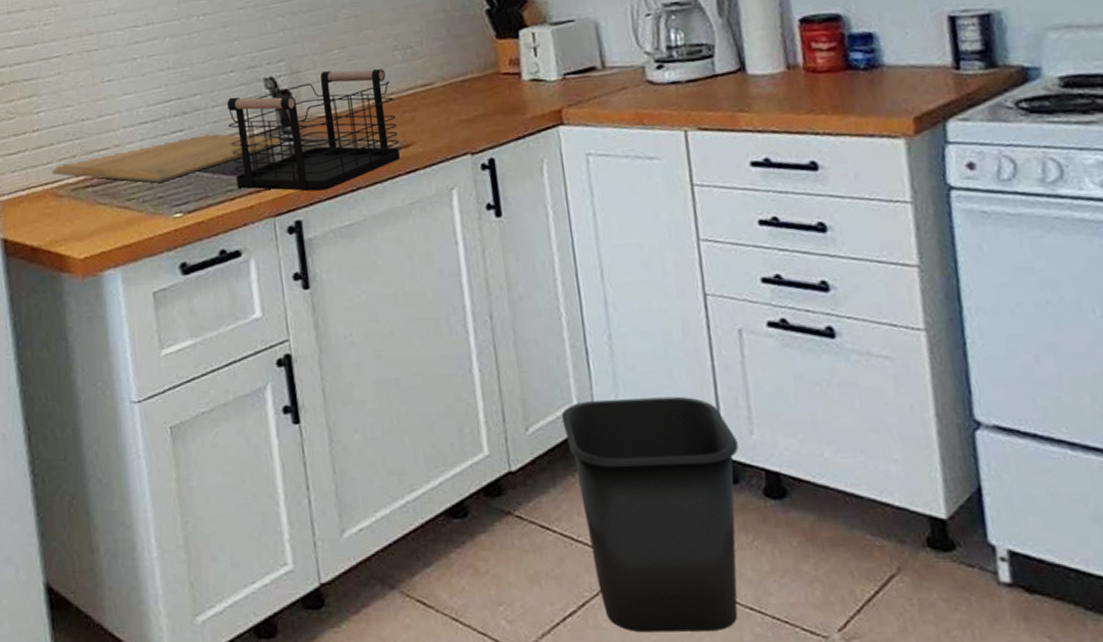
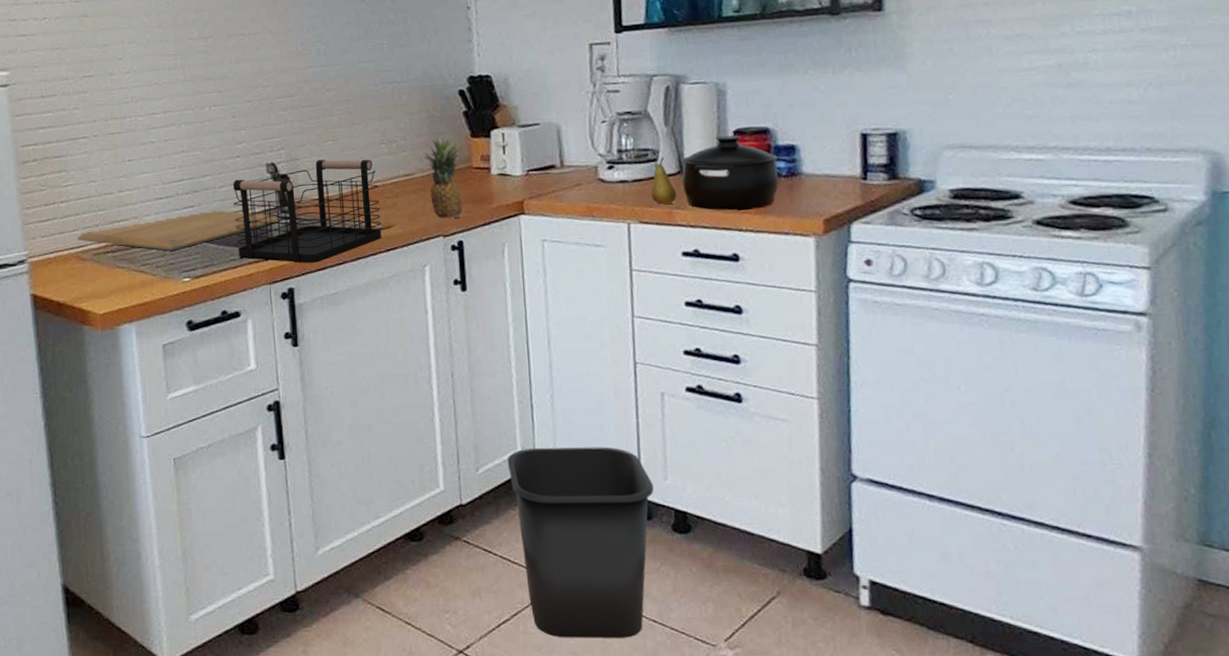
fruit: none [443,40,492,134] -> present [423,137,466,219]
fruit: none [708,52,740,108] -> present [651,157,677,205]
saucepan: none [740,24,857,113] -> present [681,135,779,211]

